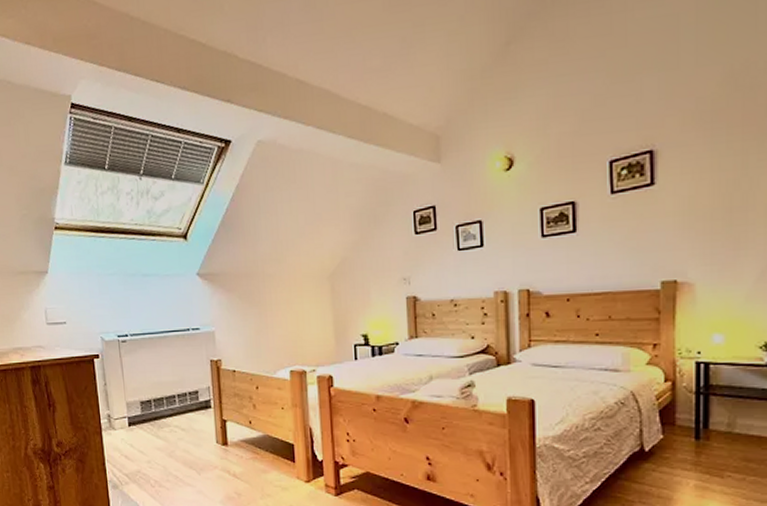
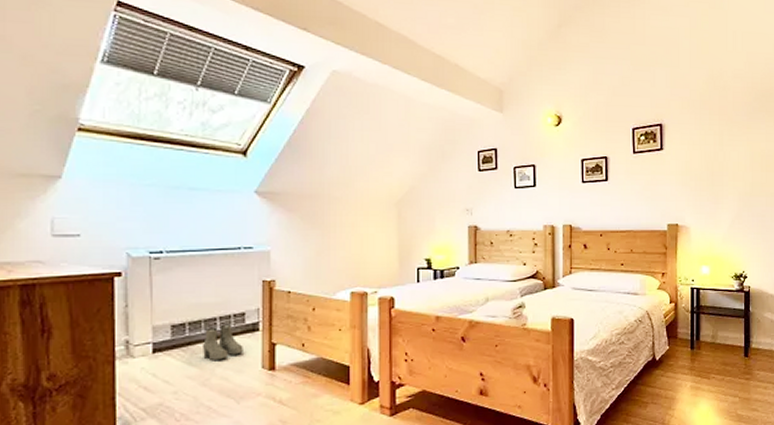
boots: none [165,401,200,435] -> present [201,324,243,361]

